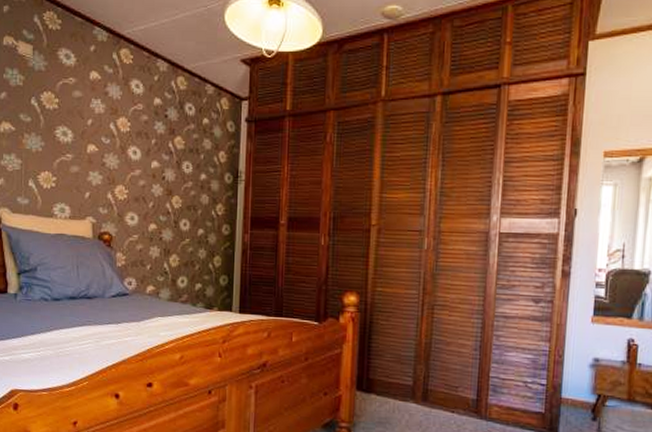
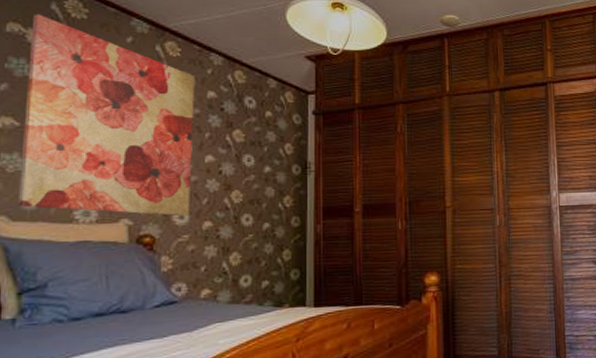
wall art: none [16,27,144,218] -> present [19,14,195,217]

